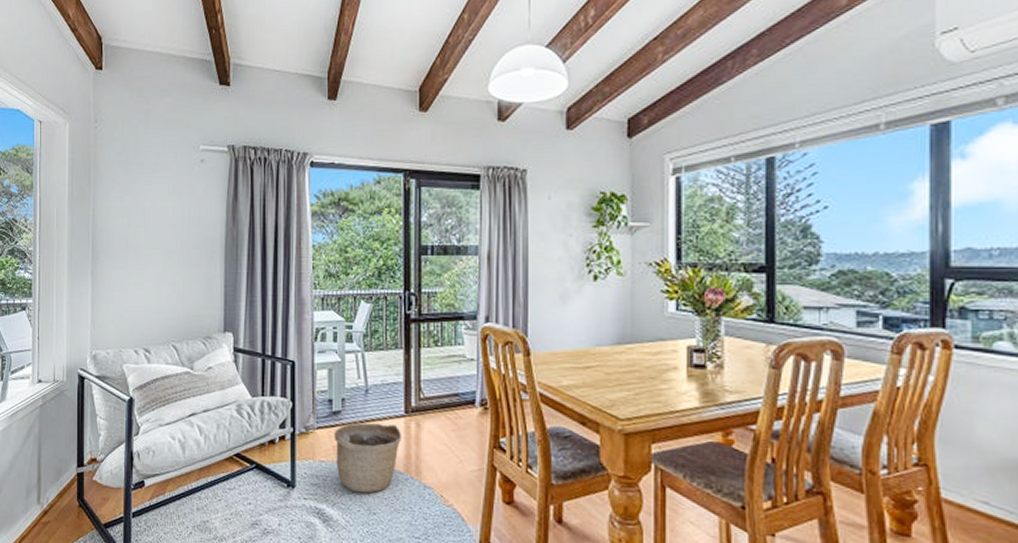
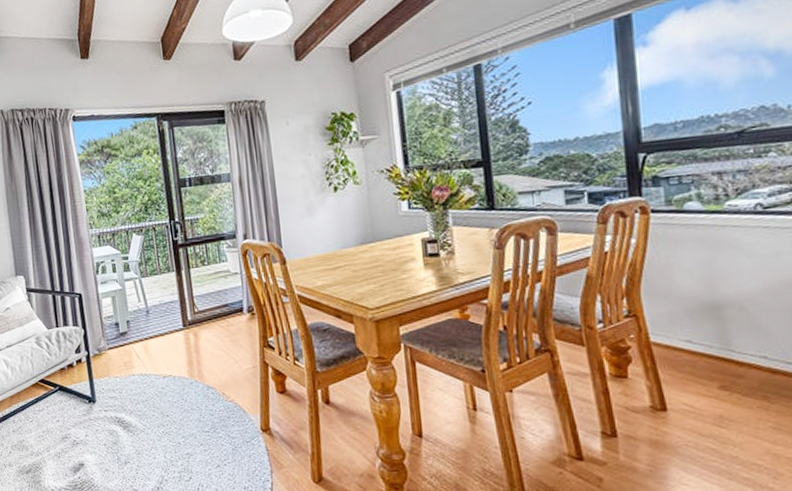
basket: present [334,423,402,493] -> none [124,338,184,400]

